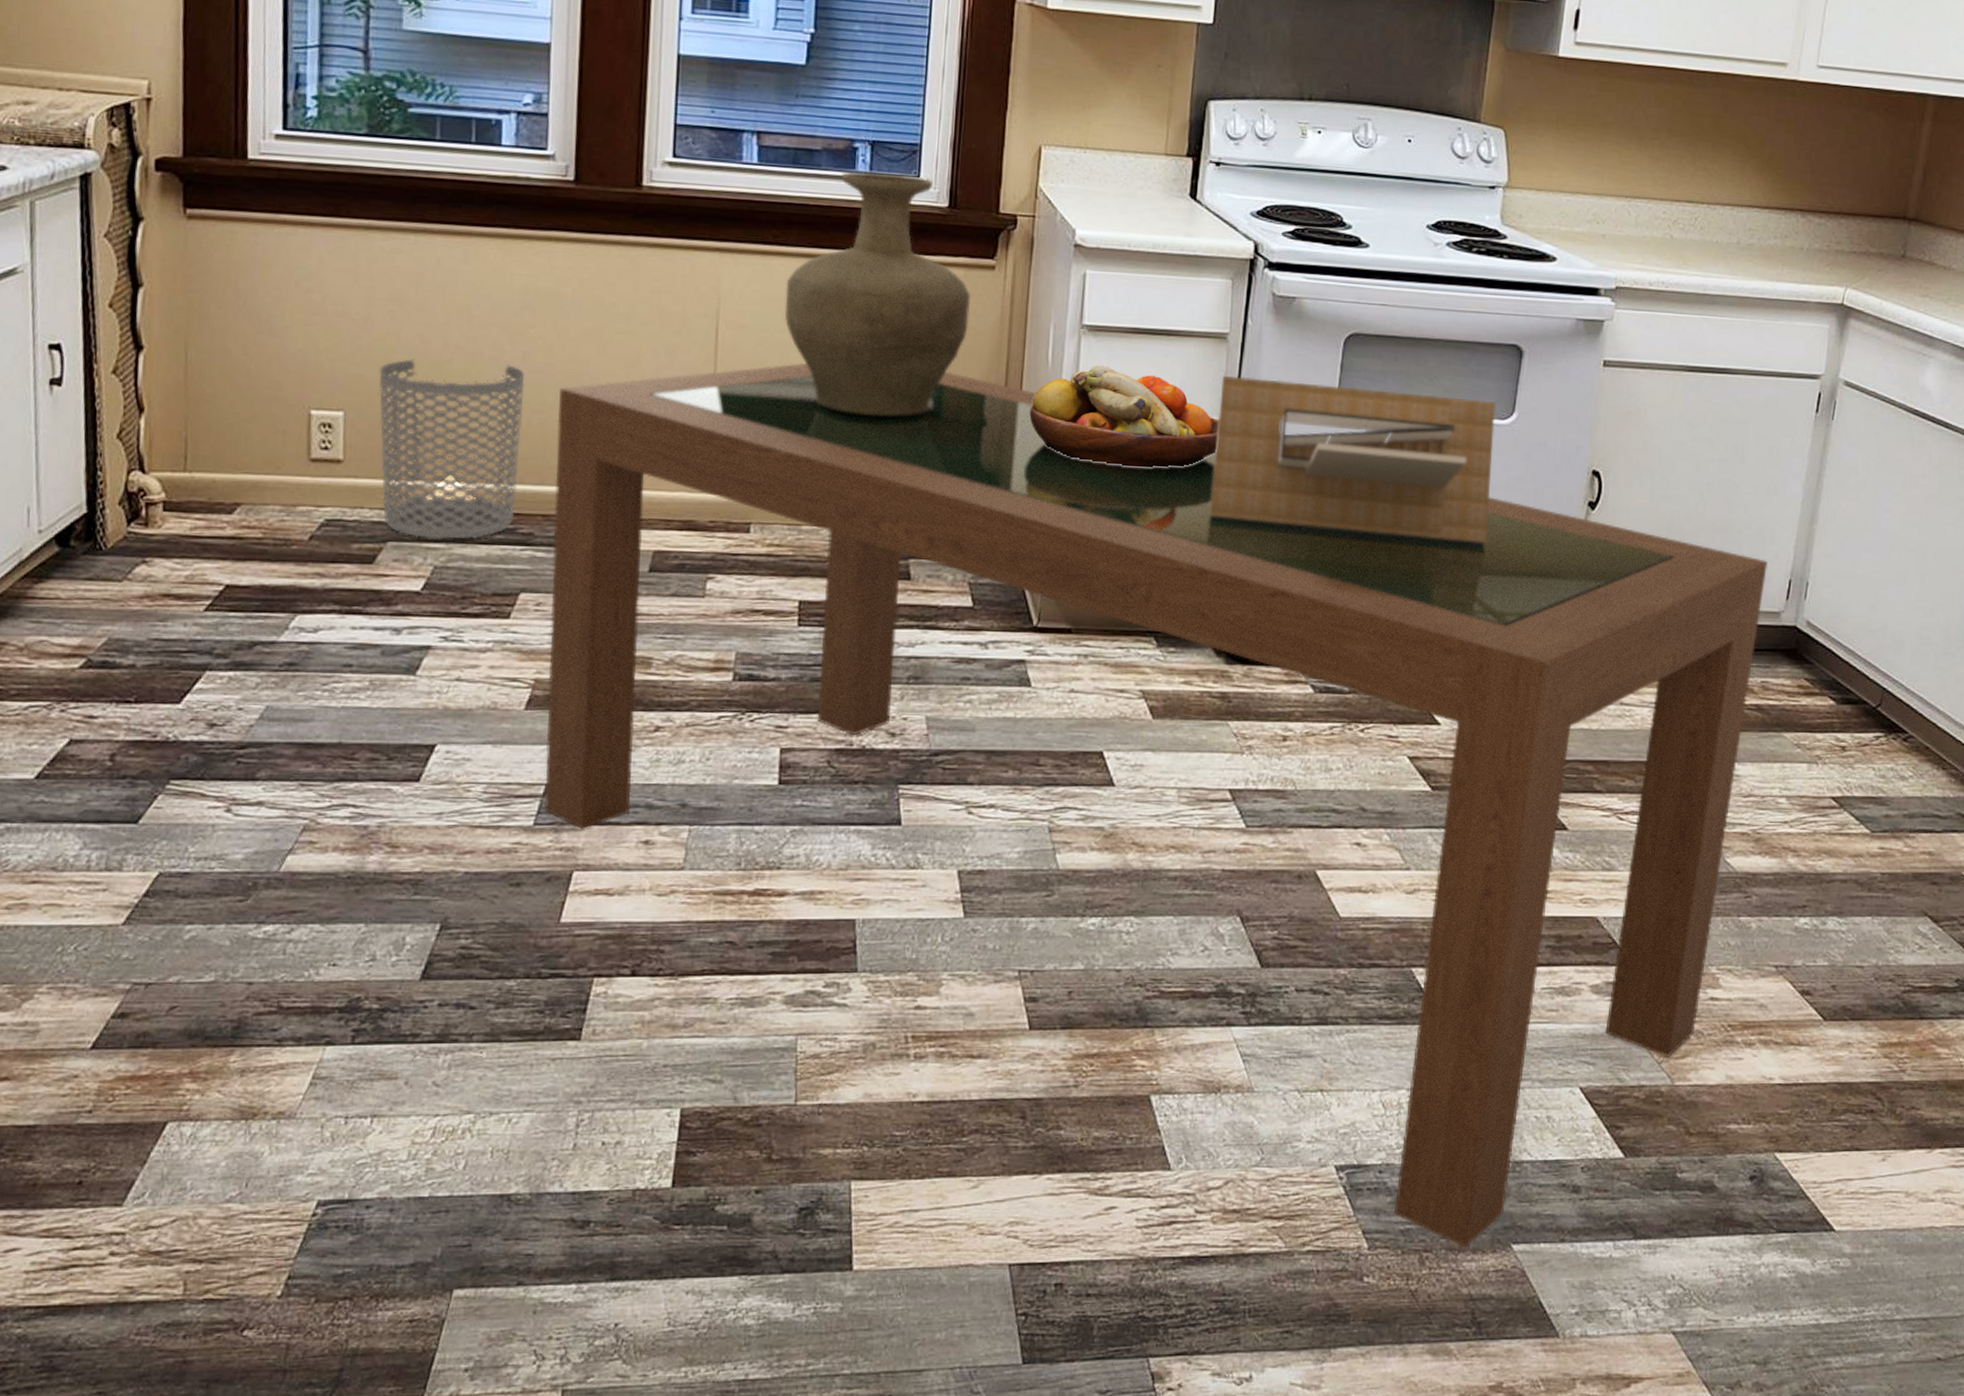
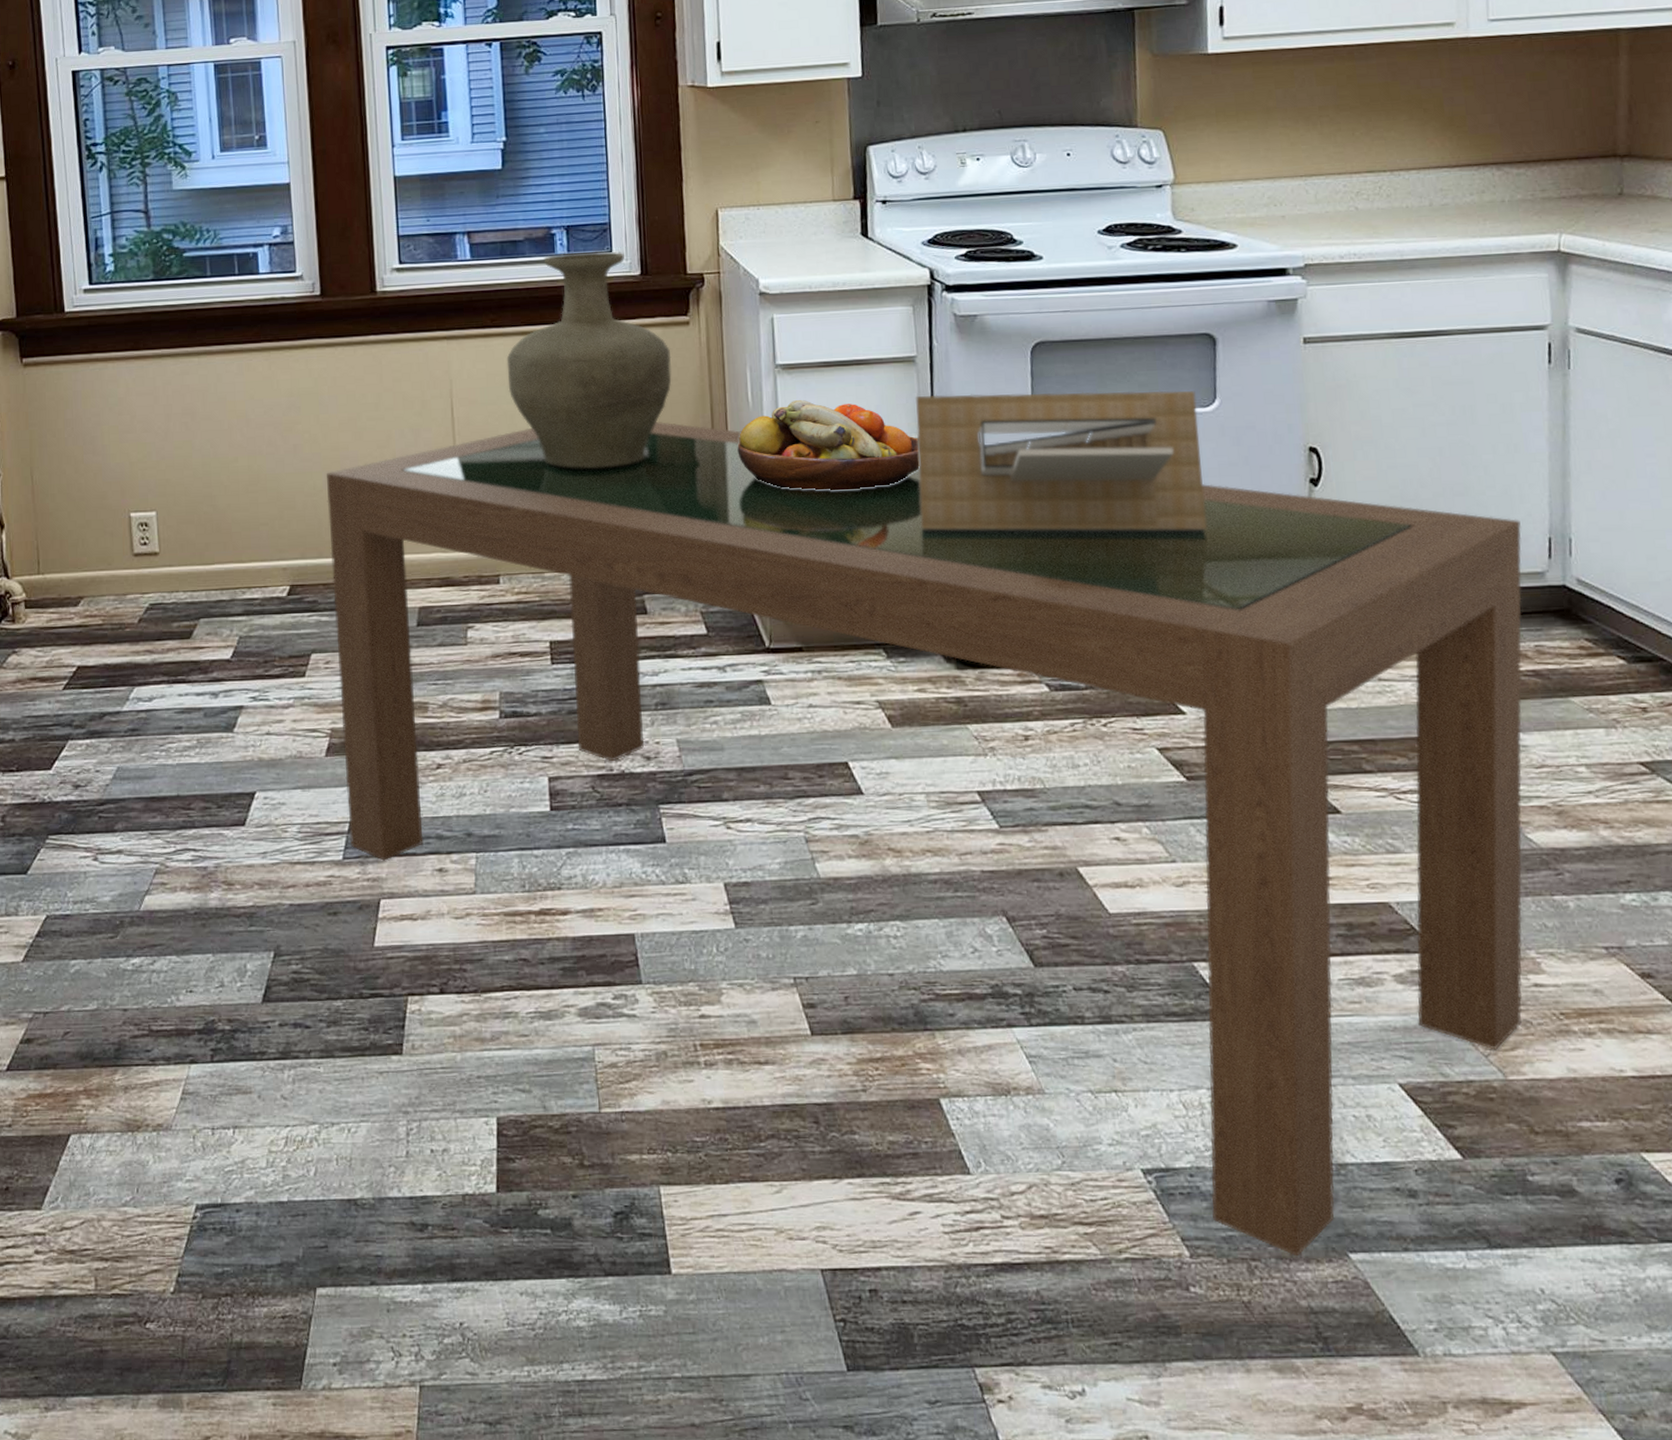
waste bin: present [379,359,524,539] -> none [180,457,300,613]

